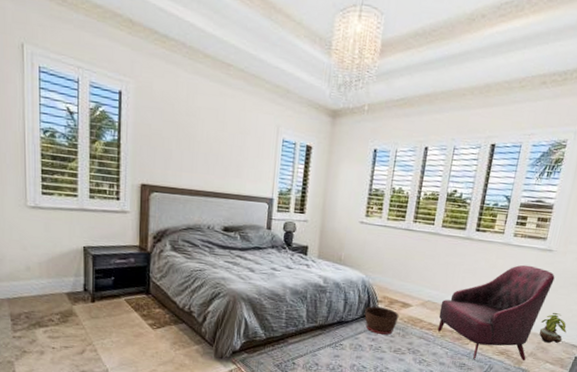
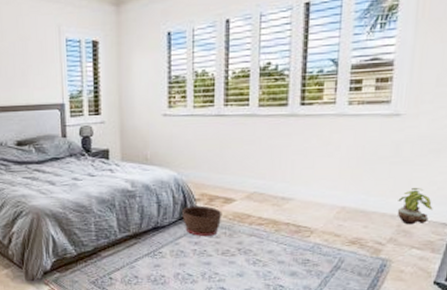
armchair: present [437,264,555,361] -> none [269,136,408,253]

